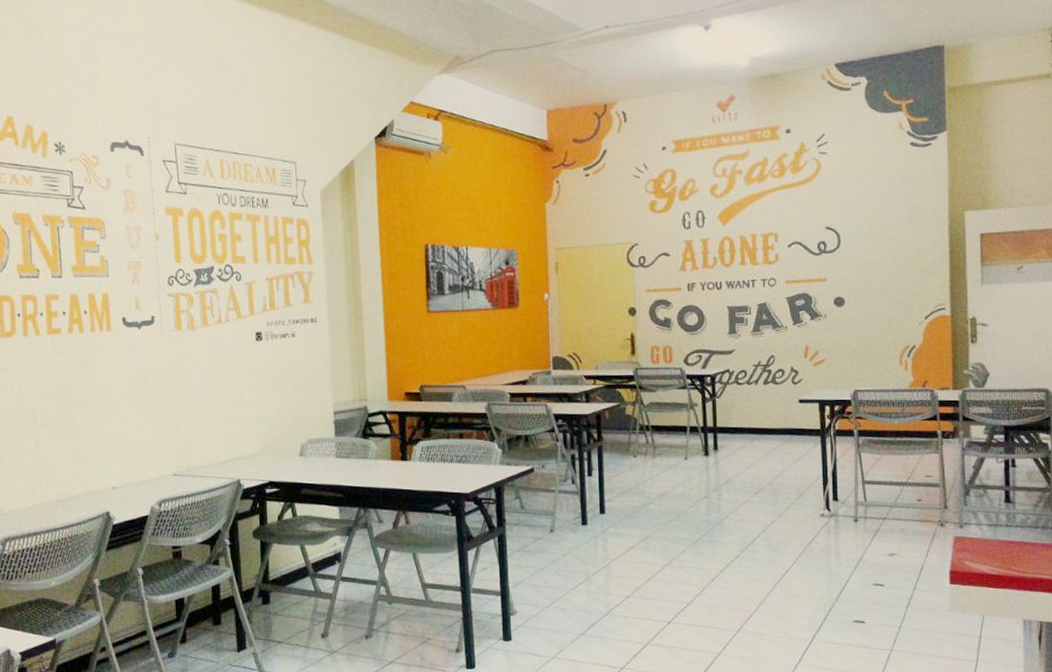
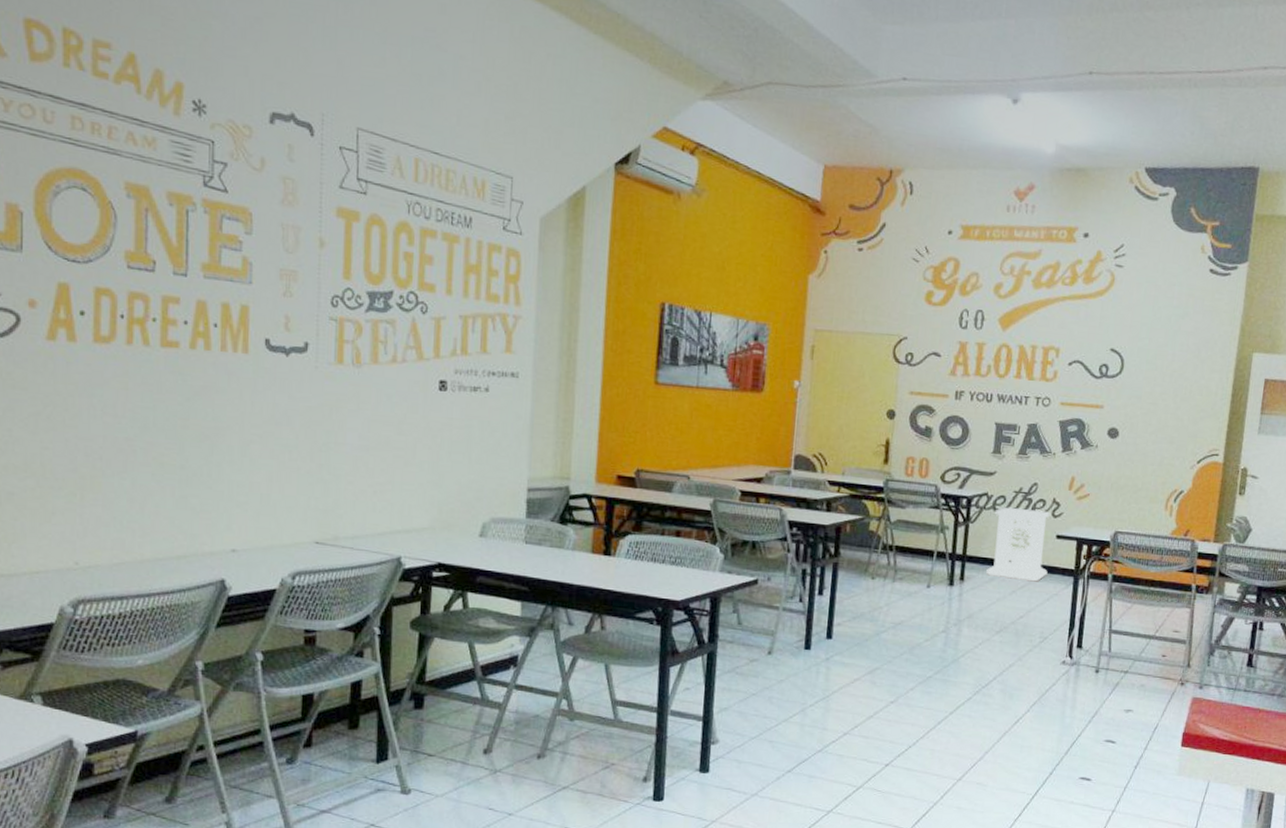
trash can: none [737,379,795,444] -> present [986,507,1051,582]

